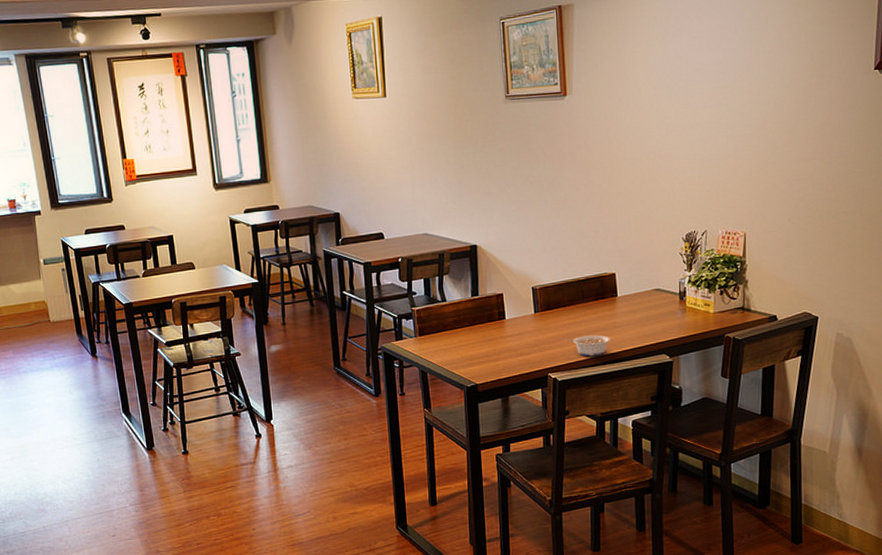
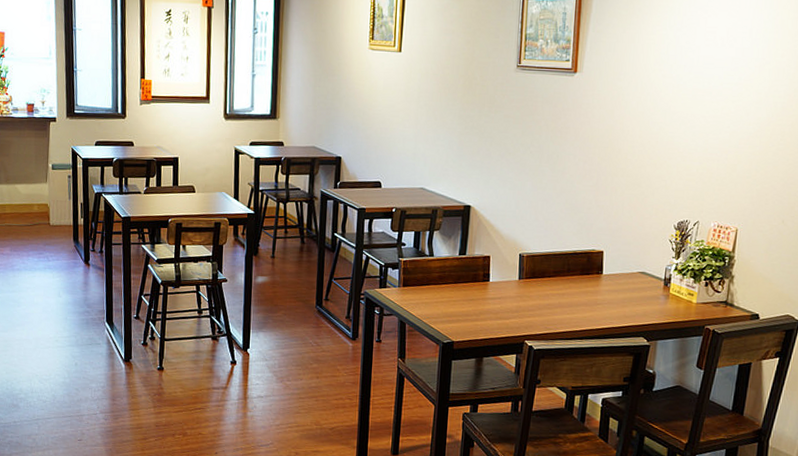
legume: present [565,335,610,357] -> none [546,308,590,330]

